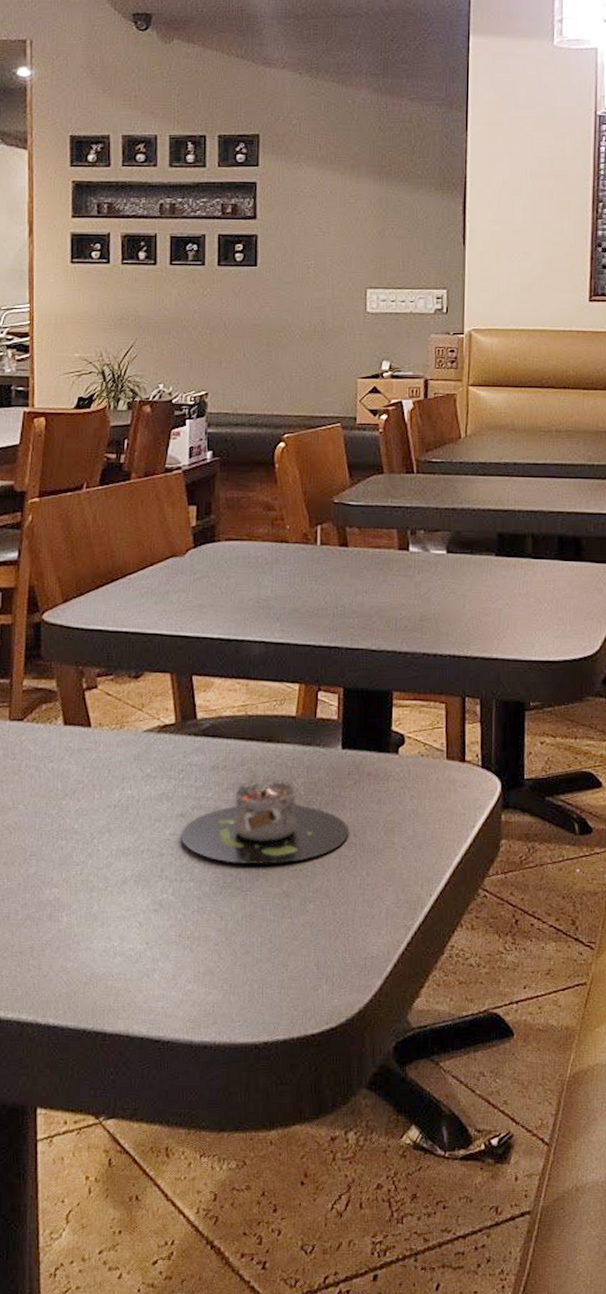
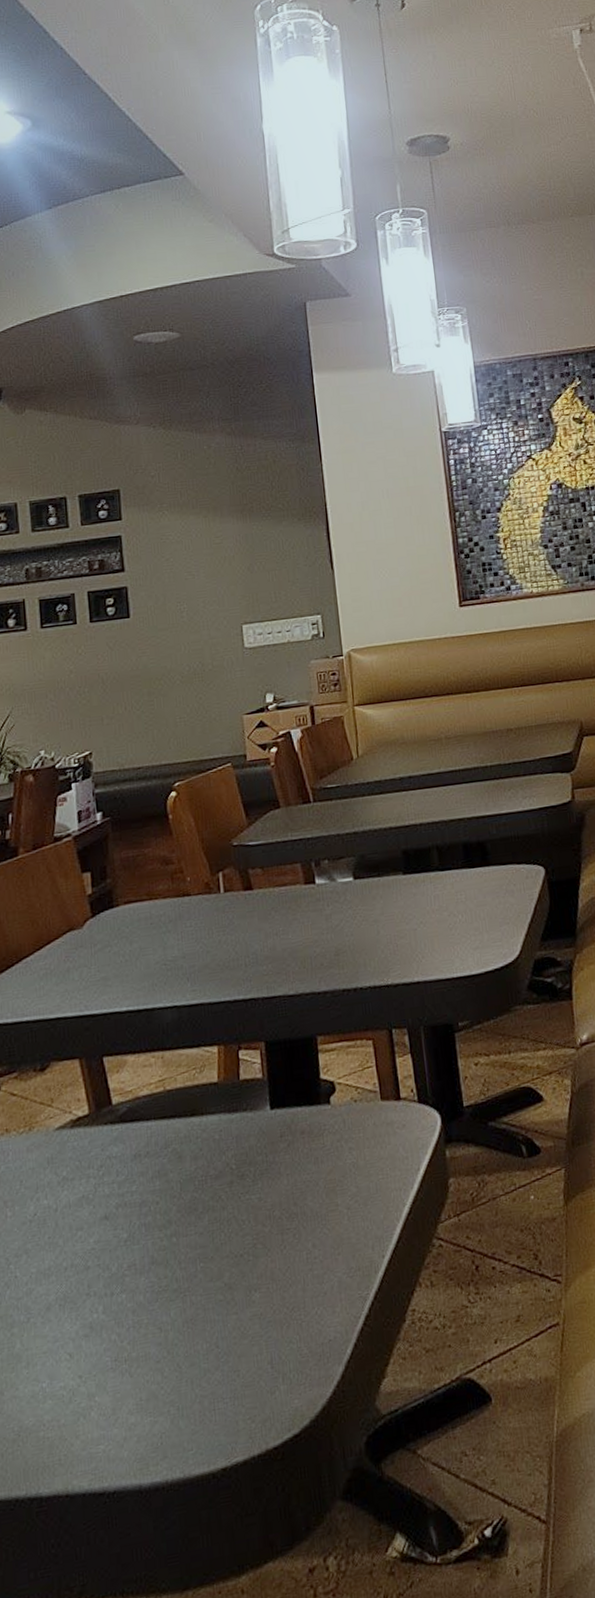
candle: present [180,776,350,864] -> none [105,1153,289,1263]

